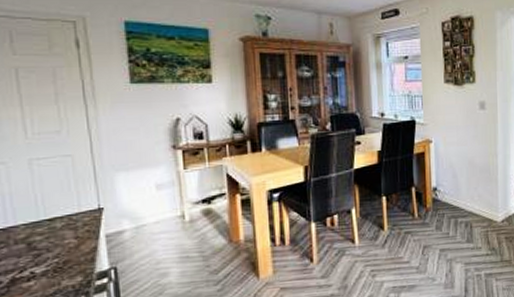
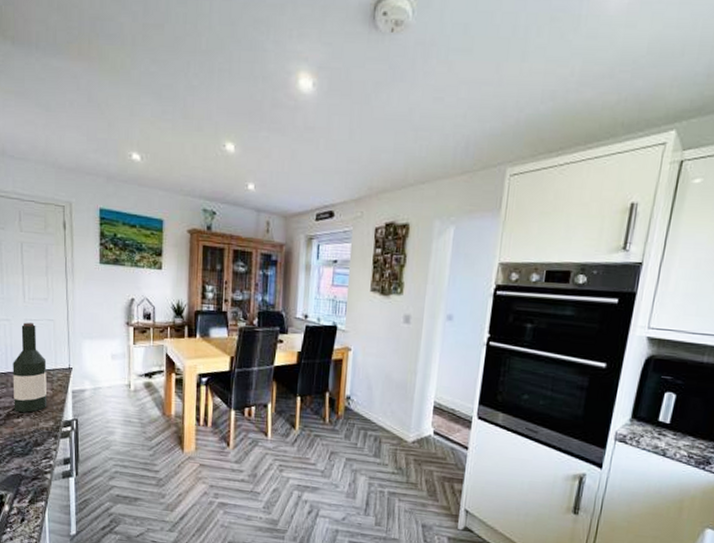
wine bottle: none [14,162,71,274] -> present [13,322,48,413]

